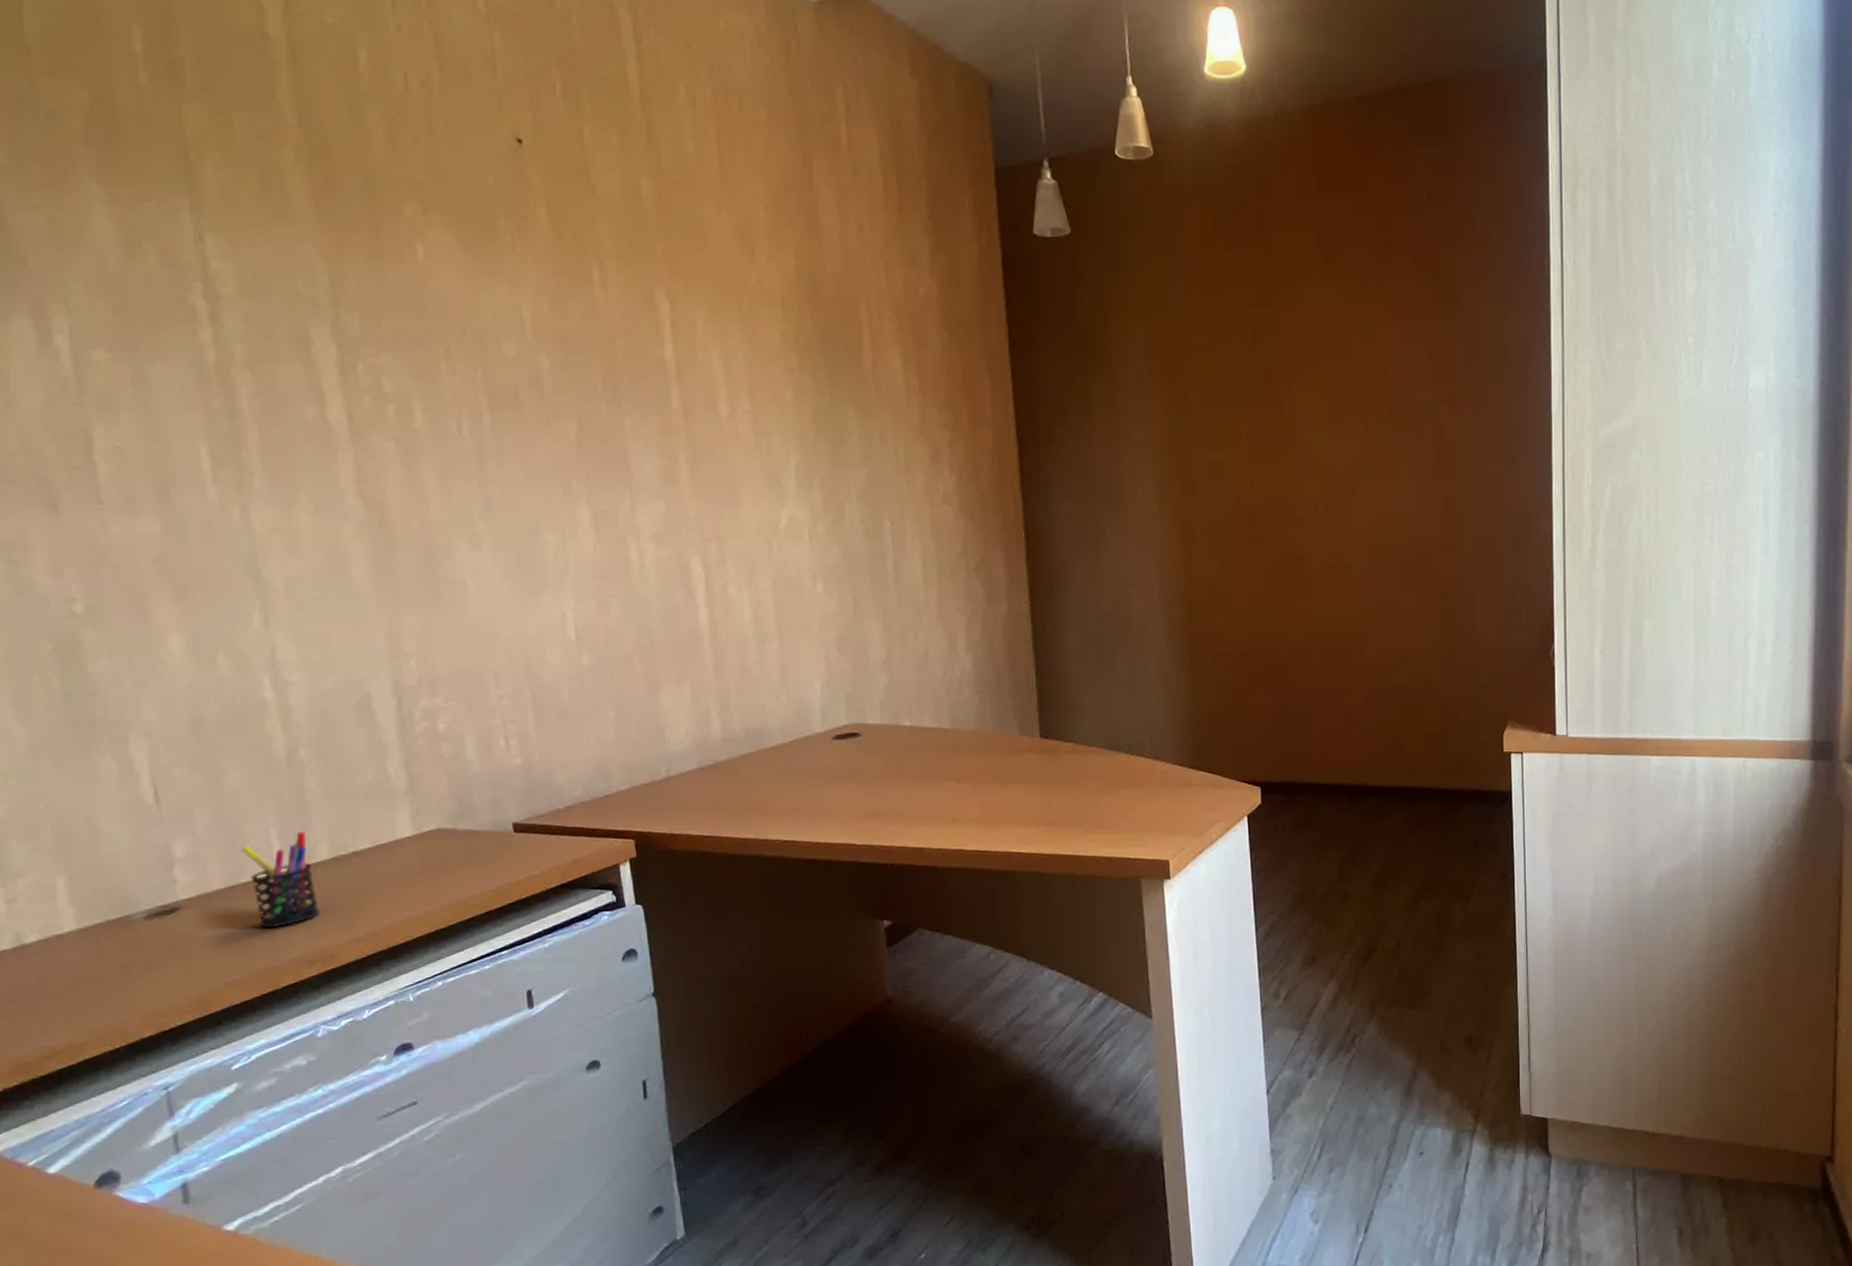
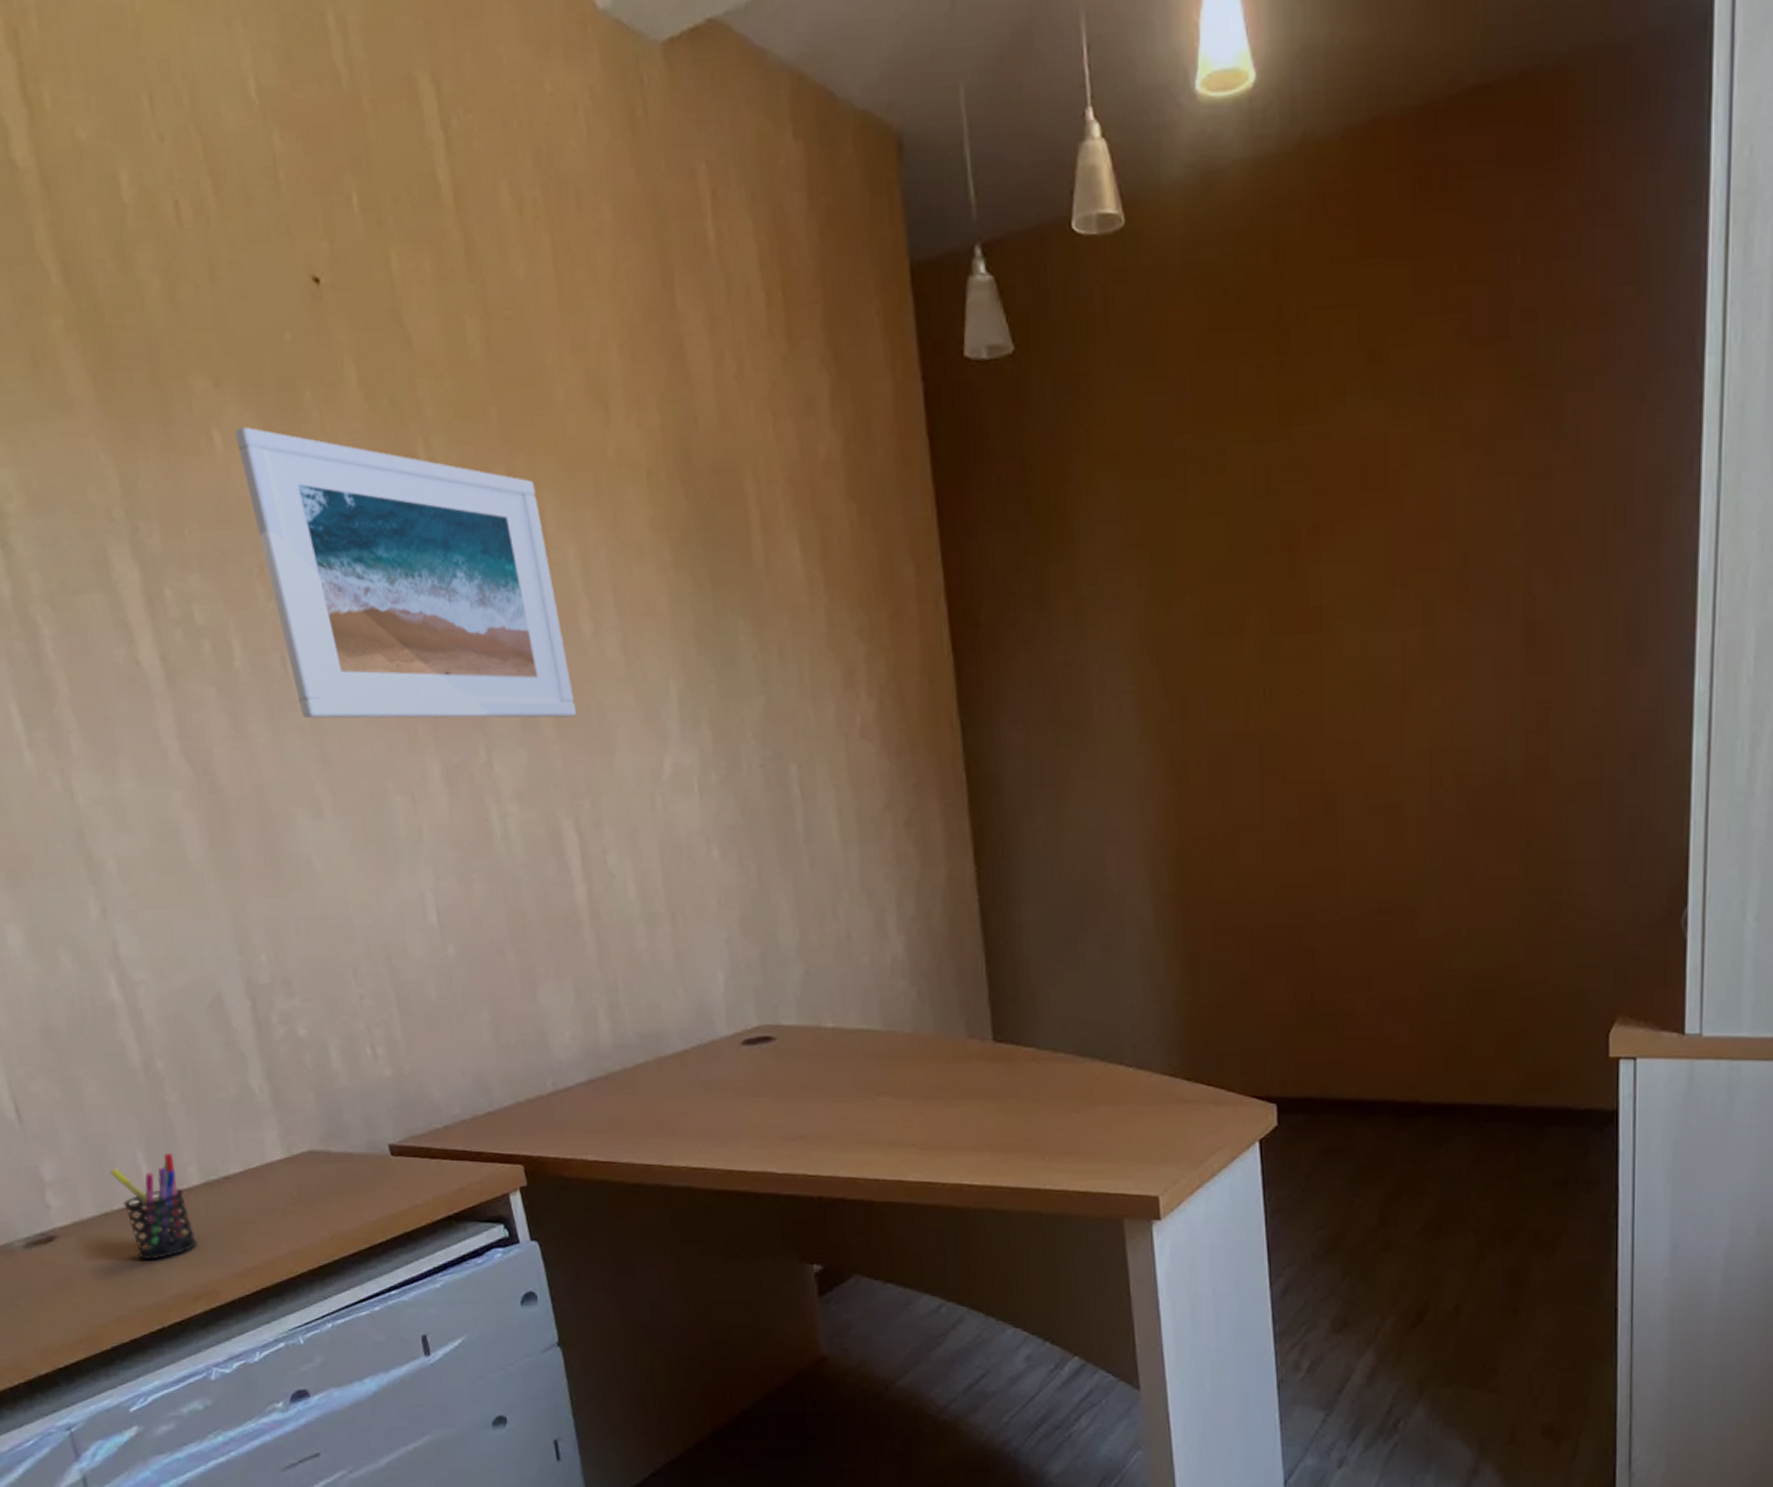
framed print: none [436,243,710,478] -> present [235,426,576,719]

